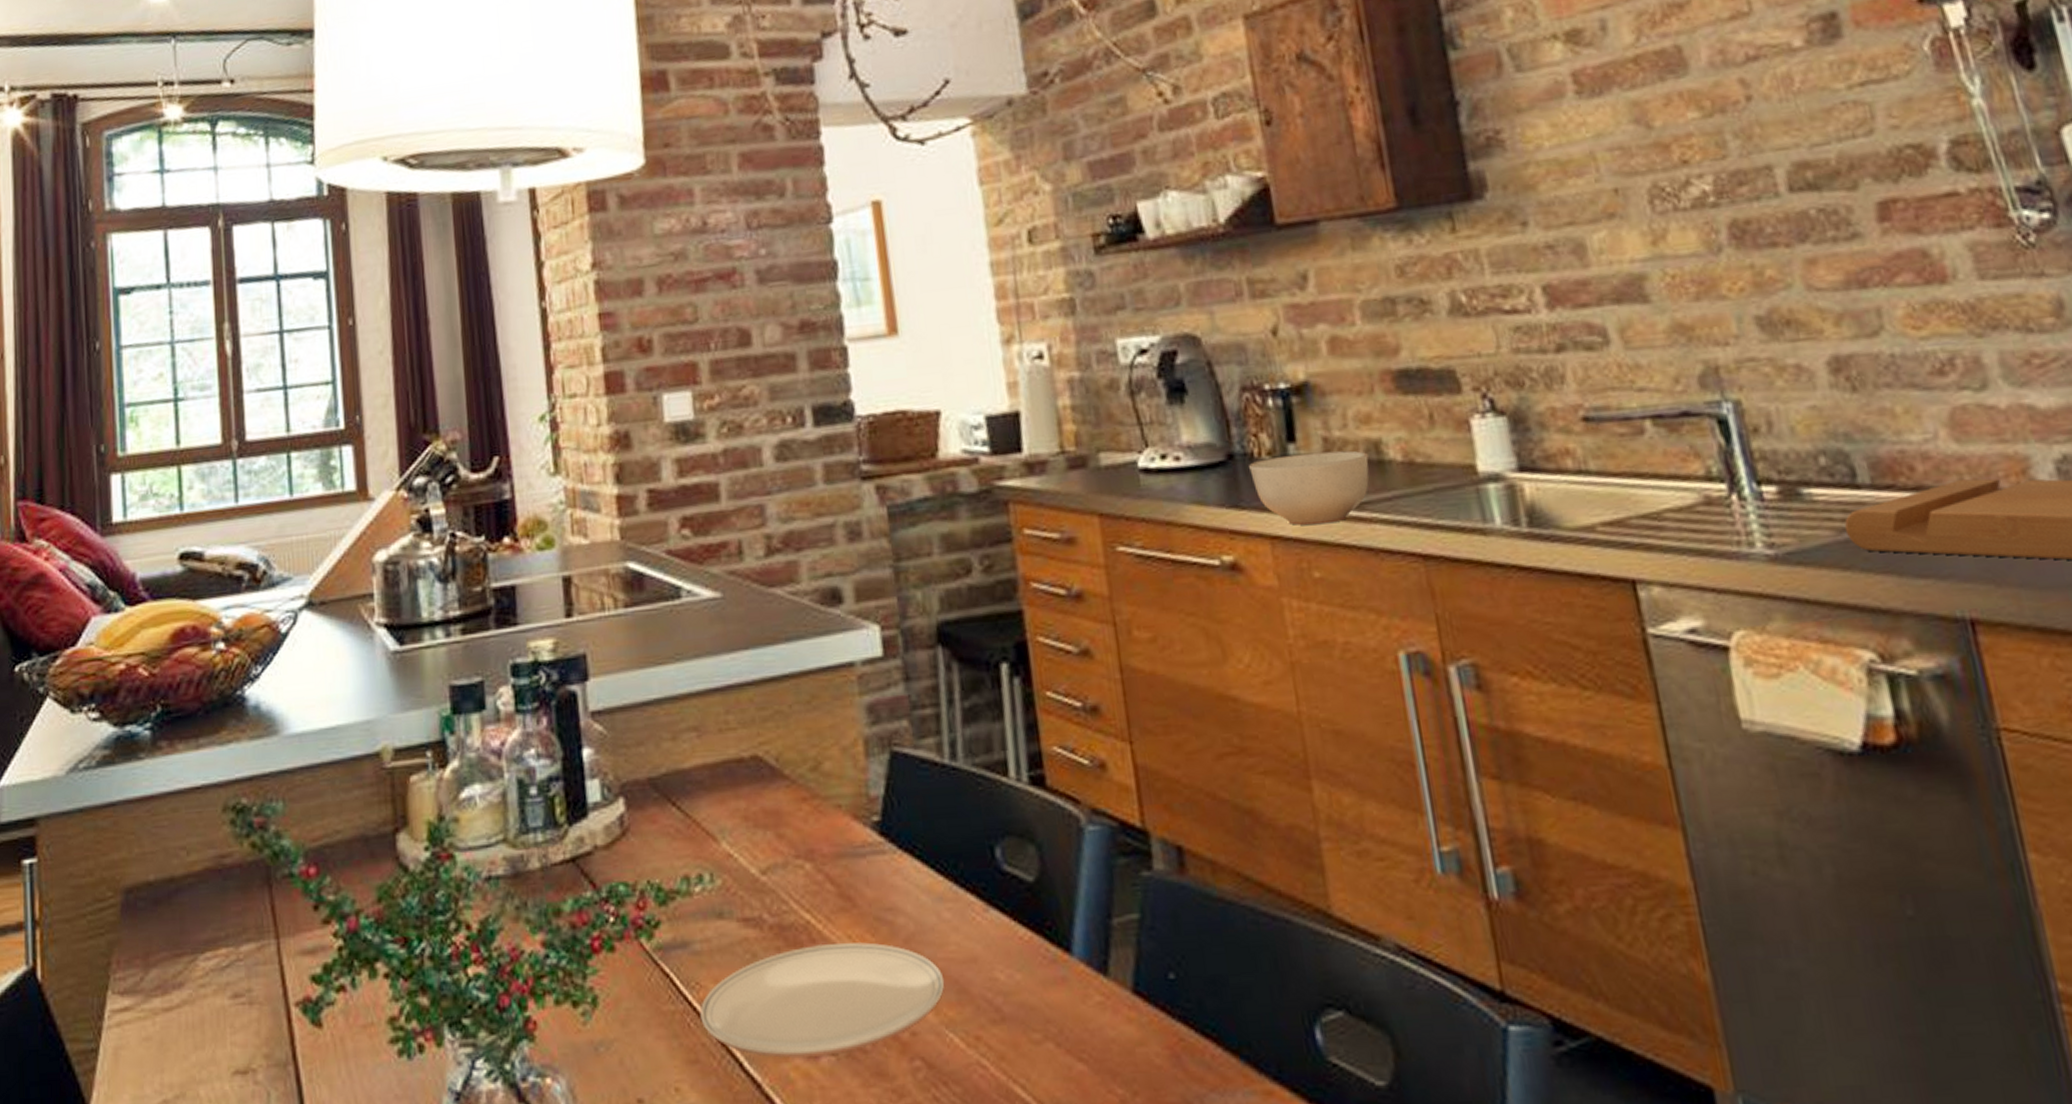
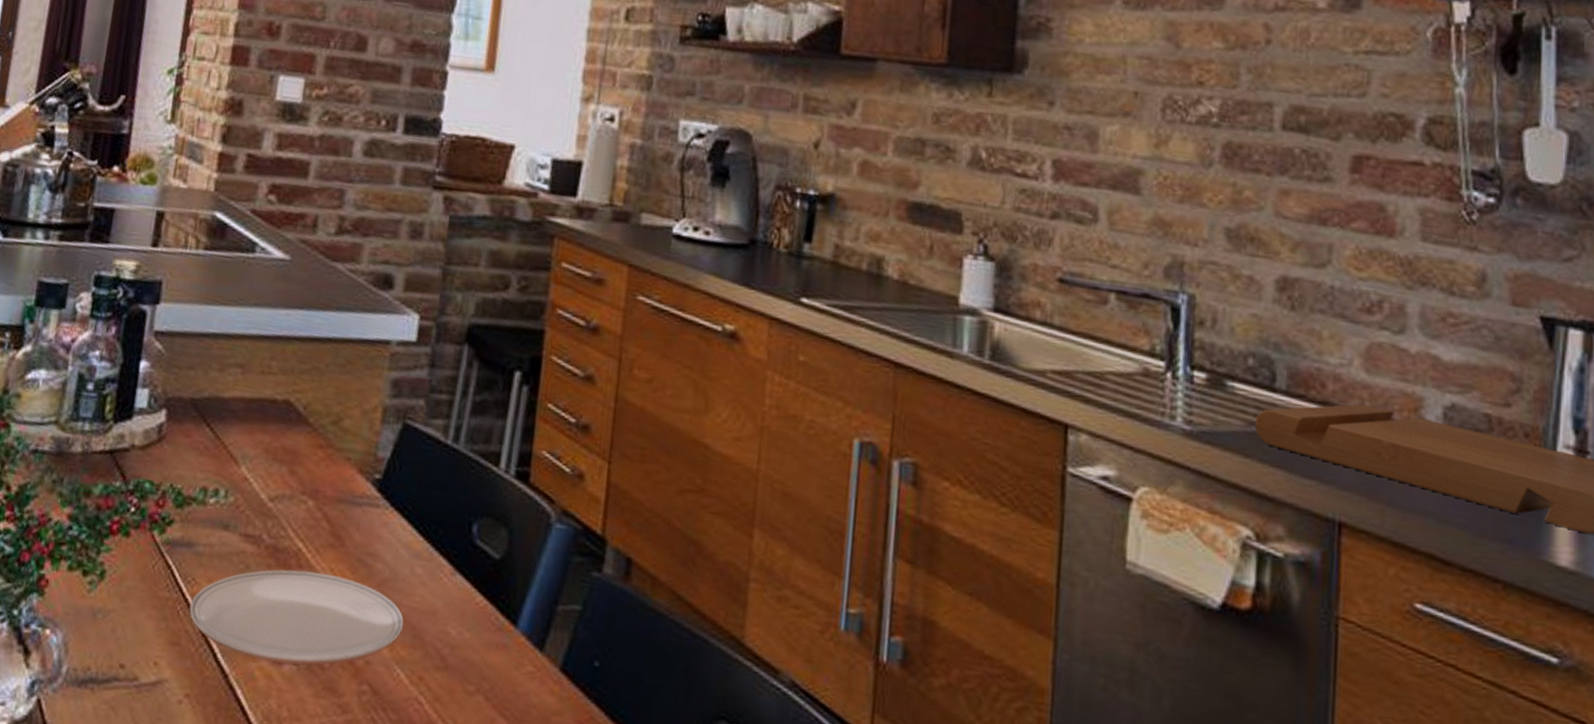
bowl: present [1249,450,1370,526] -> none [766,250,870,319]

